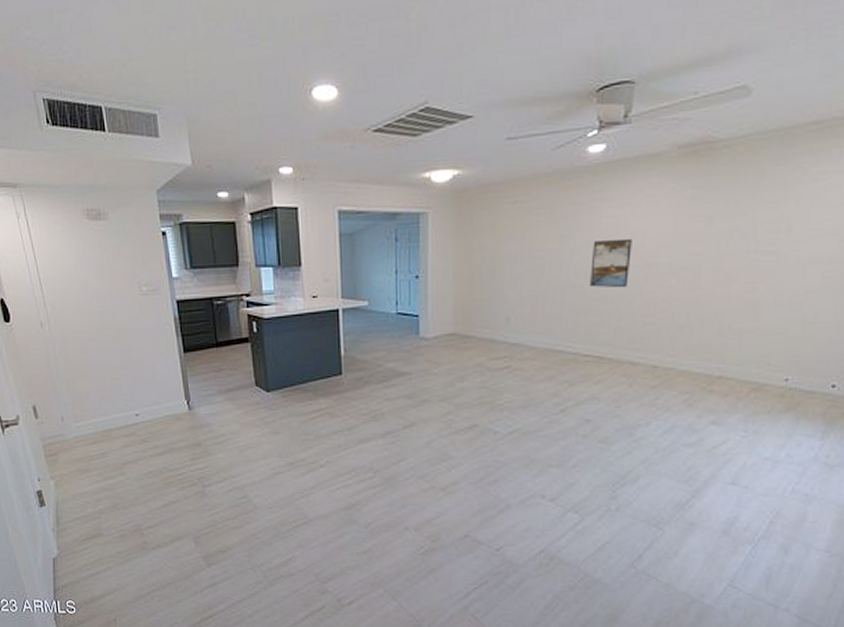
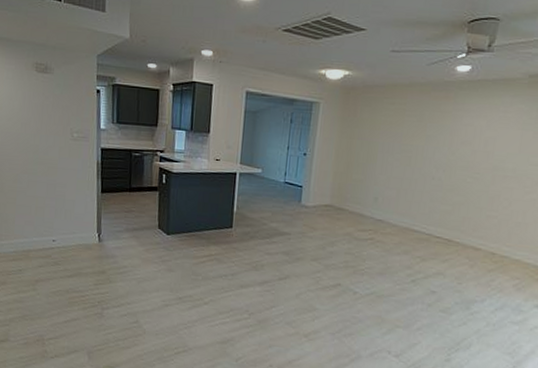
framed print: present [590,238,632,288] -> none [447,144,485,185]

